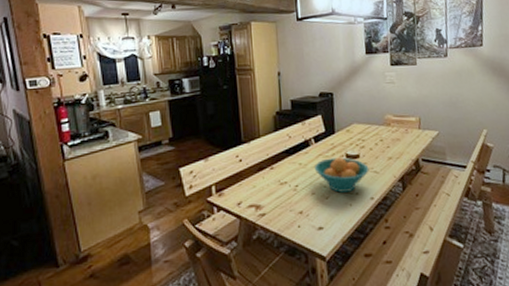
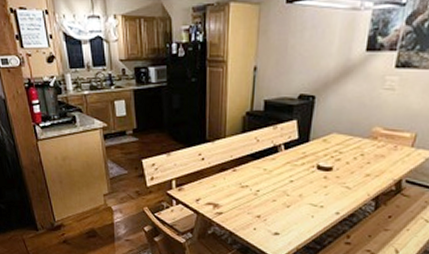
fruit bowl: present [314,157,369,193] -> none [279,167,341,204]

